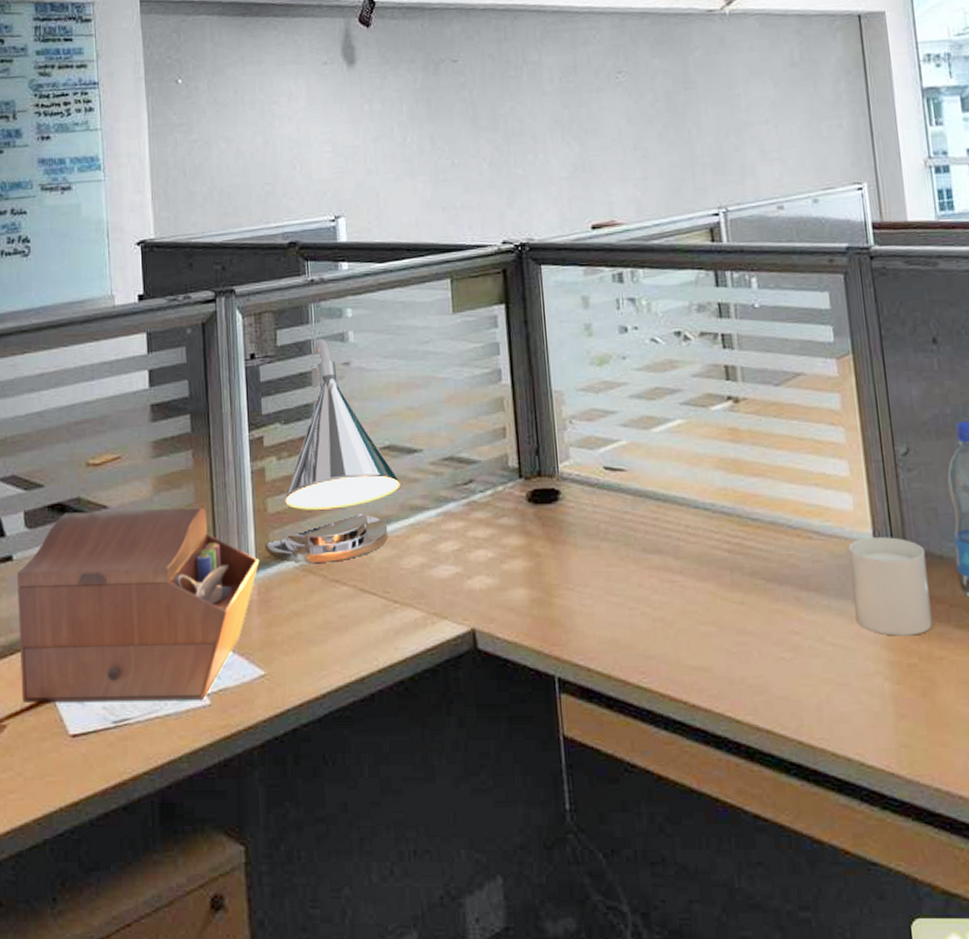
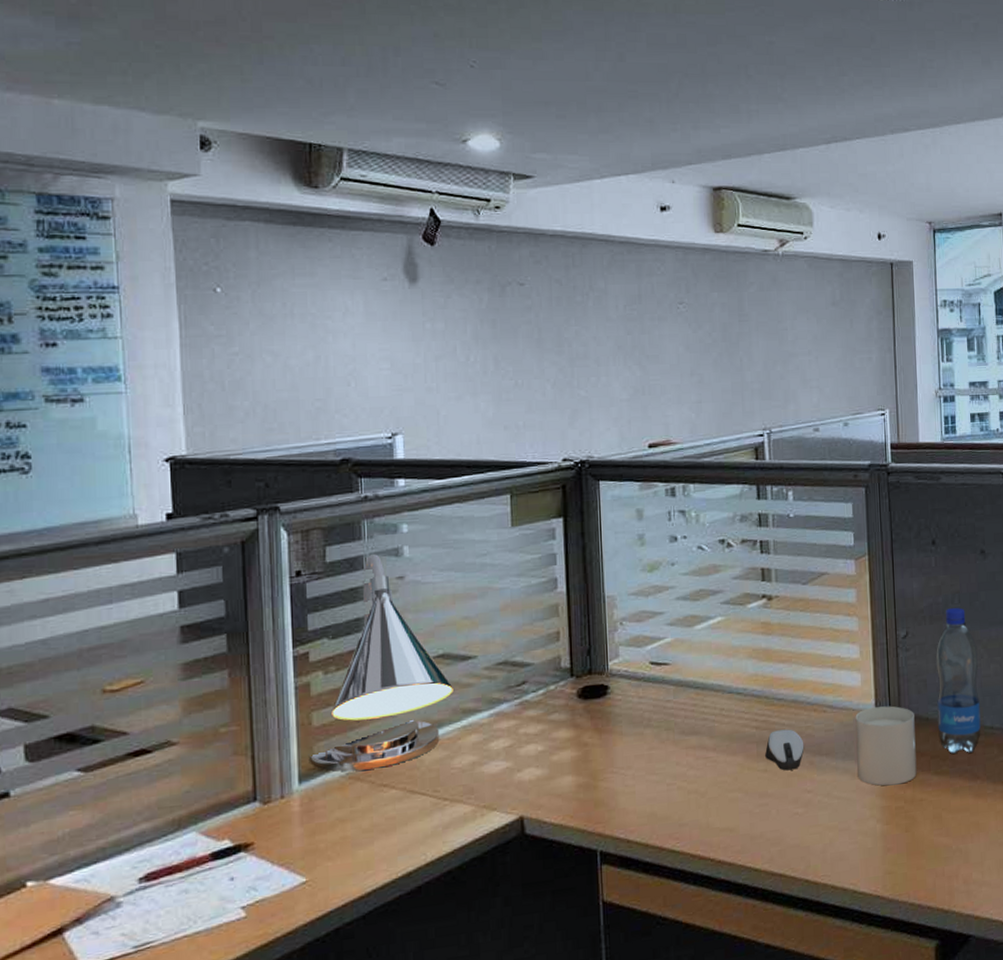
sewing box: present [17,508,260,702] -> none [16,726,303,941]
computer mouse: none [741,556,788,605] -> present [765,729,805,771]

